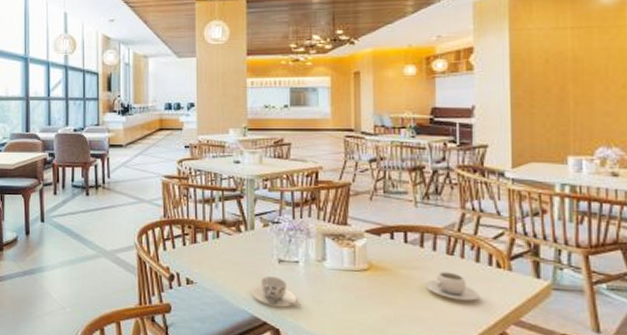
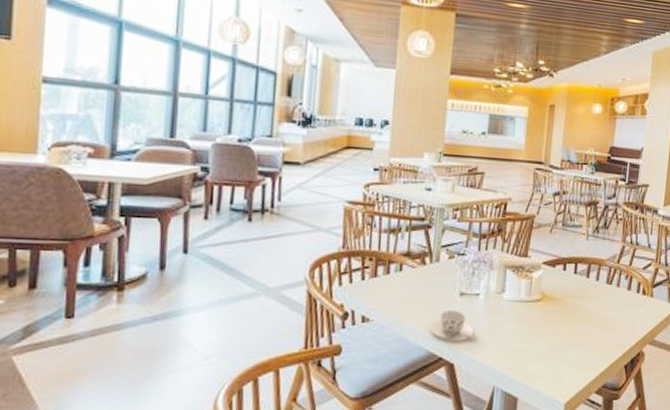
teacup: present [424,272,479,301] -> none [586,300,627,325]

